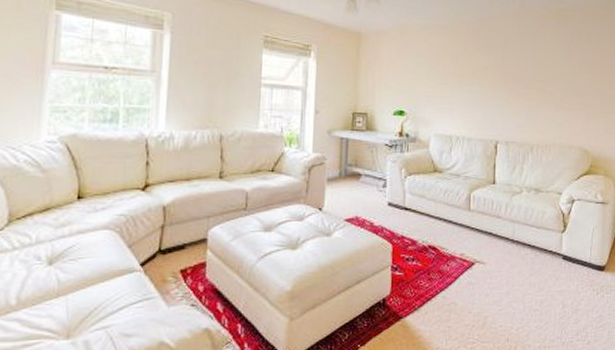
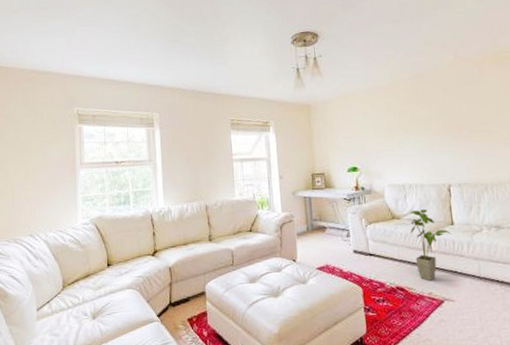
house plant: none [450,164,492,241] -> present [409,209,452,281]

